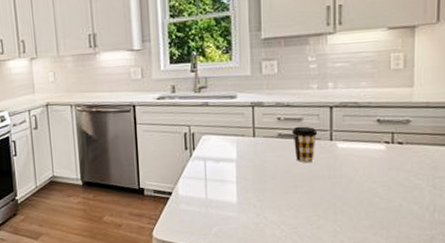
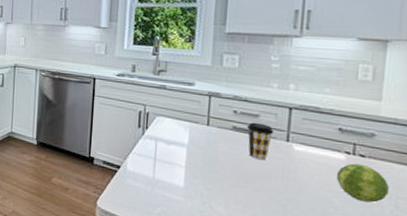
fruit: none [379,151,426,187] -> present [337,163,389,203]

